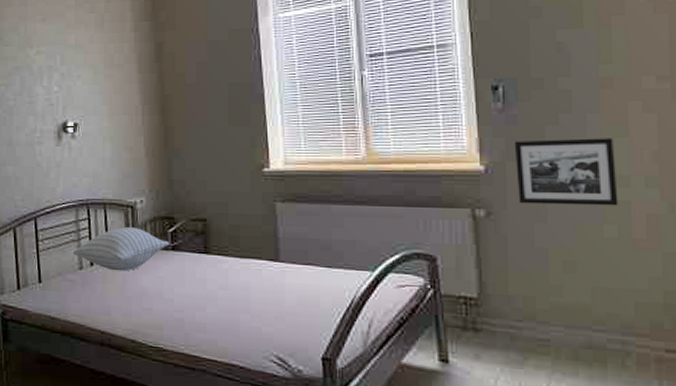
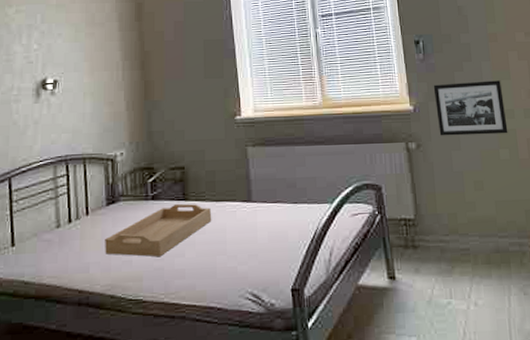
pillow: present [73,226,169,272] -> none [50,179,149,226]
serving tray: none [125,256,235,309] -> present [105,203,212,257]

